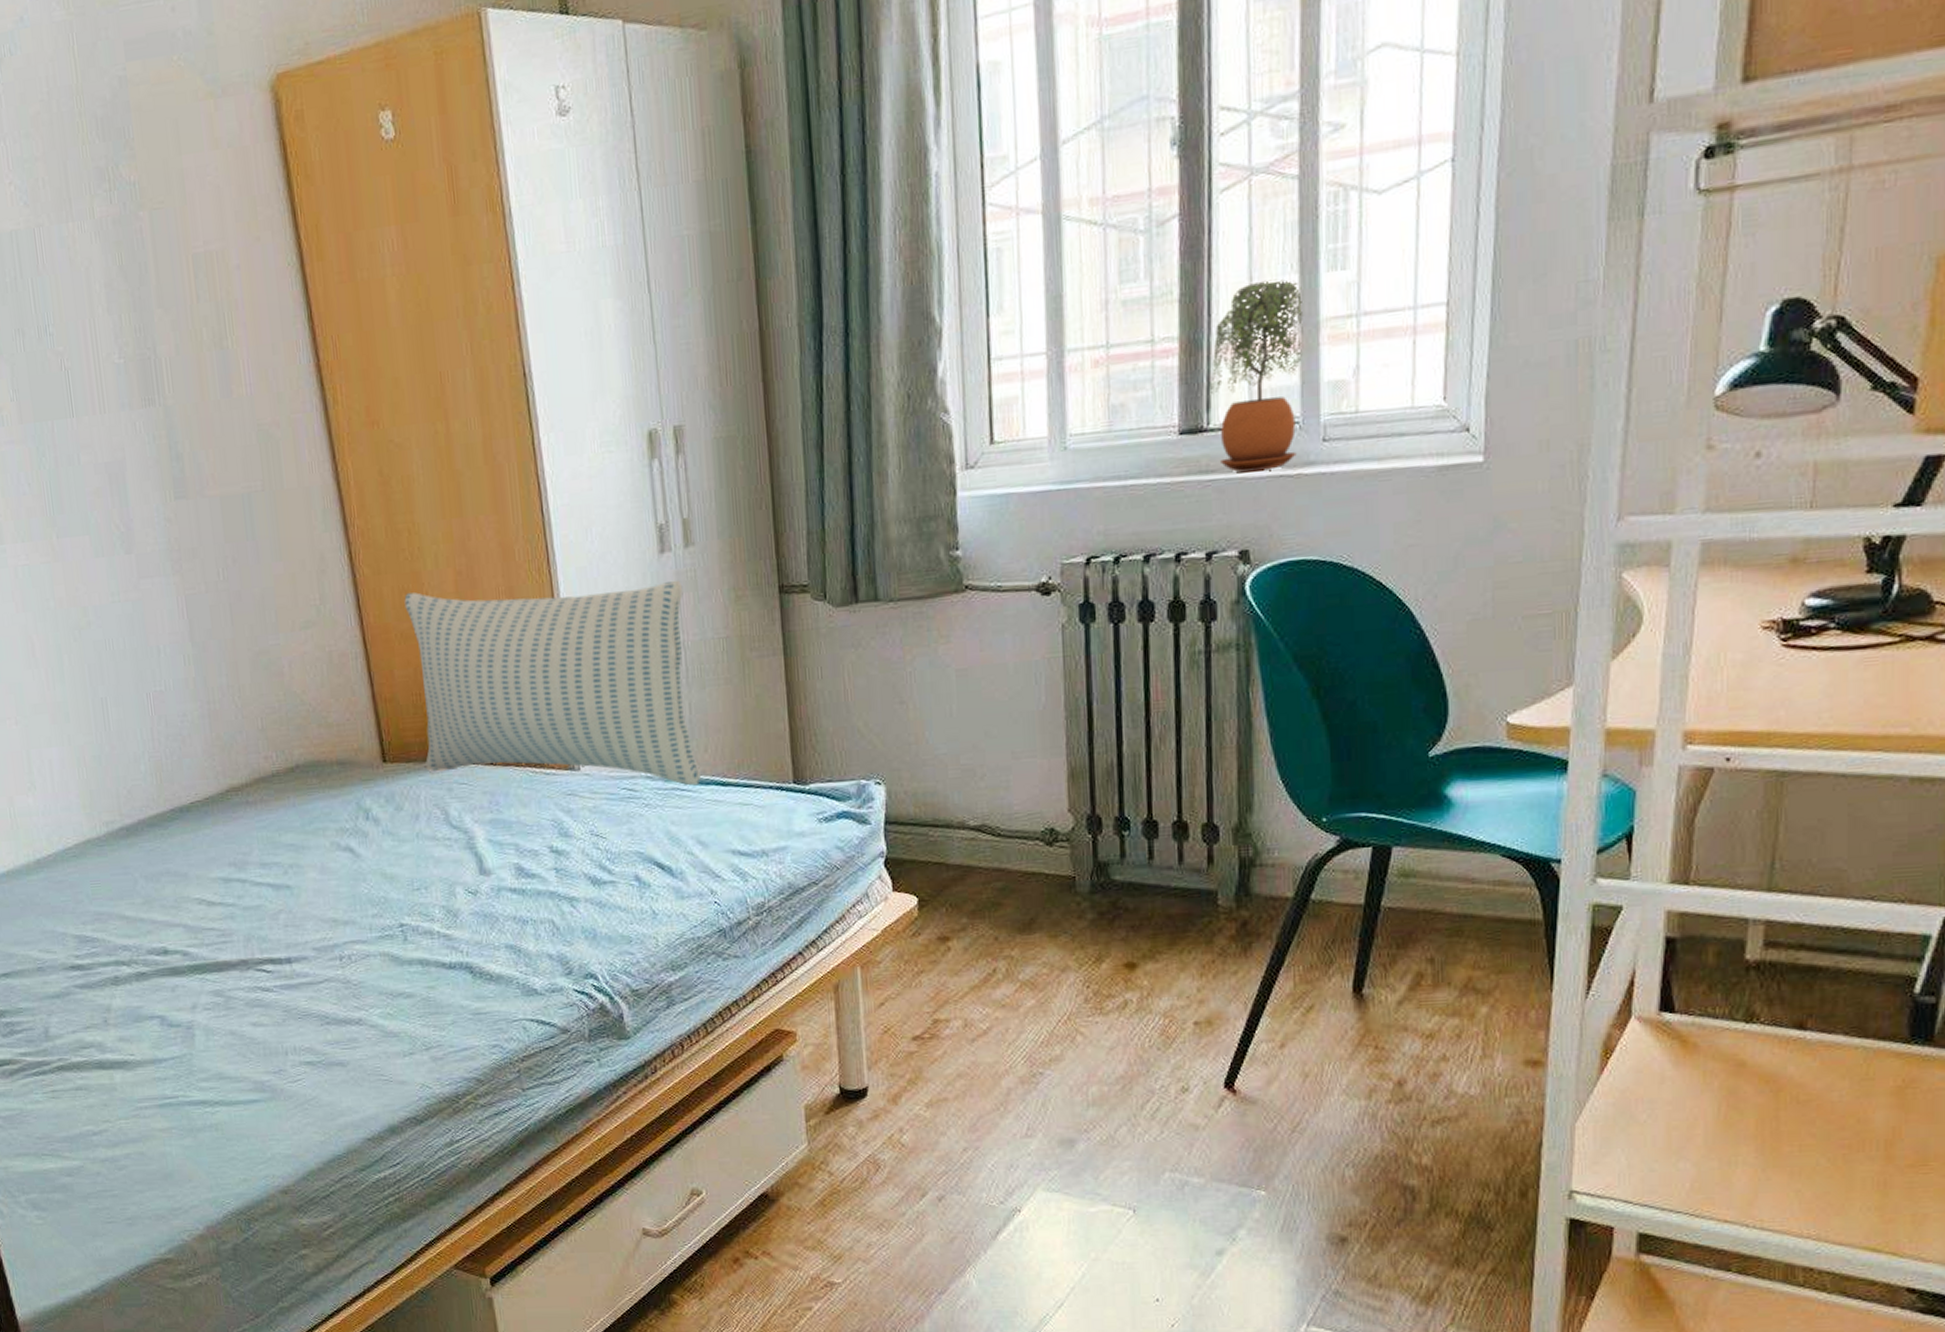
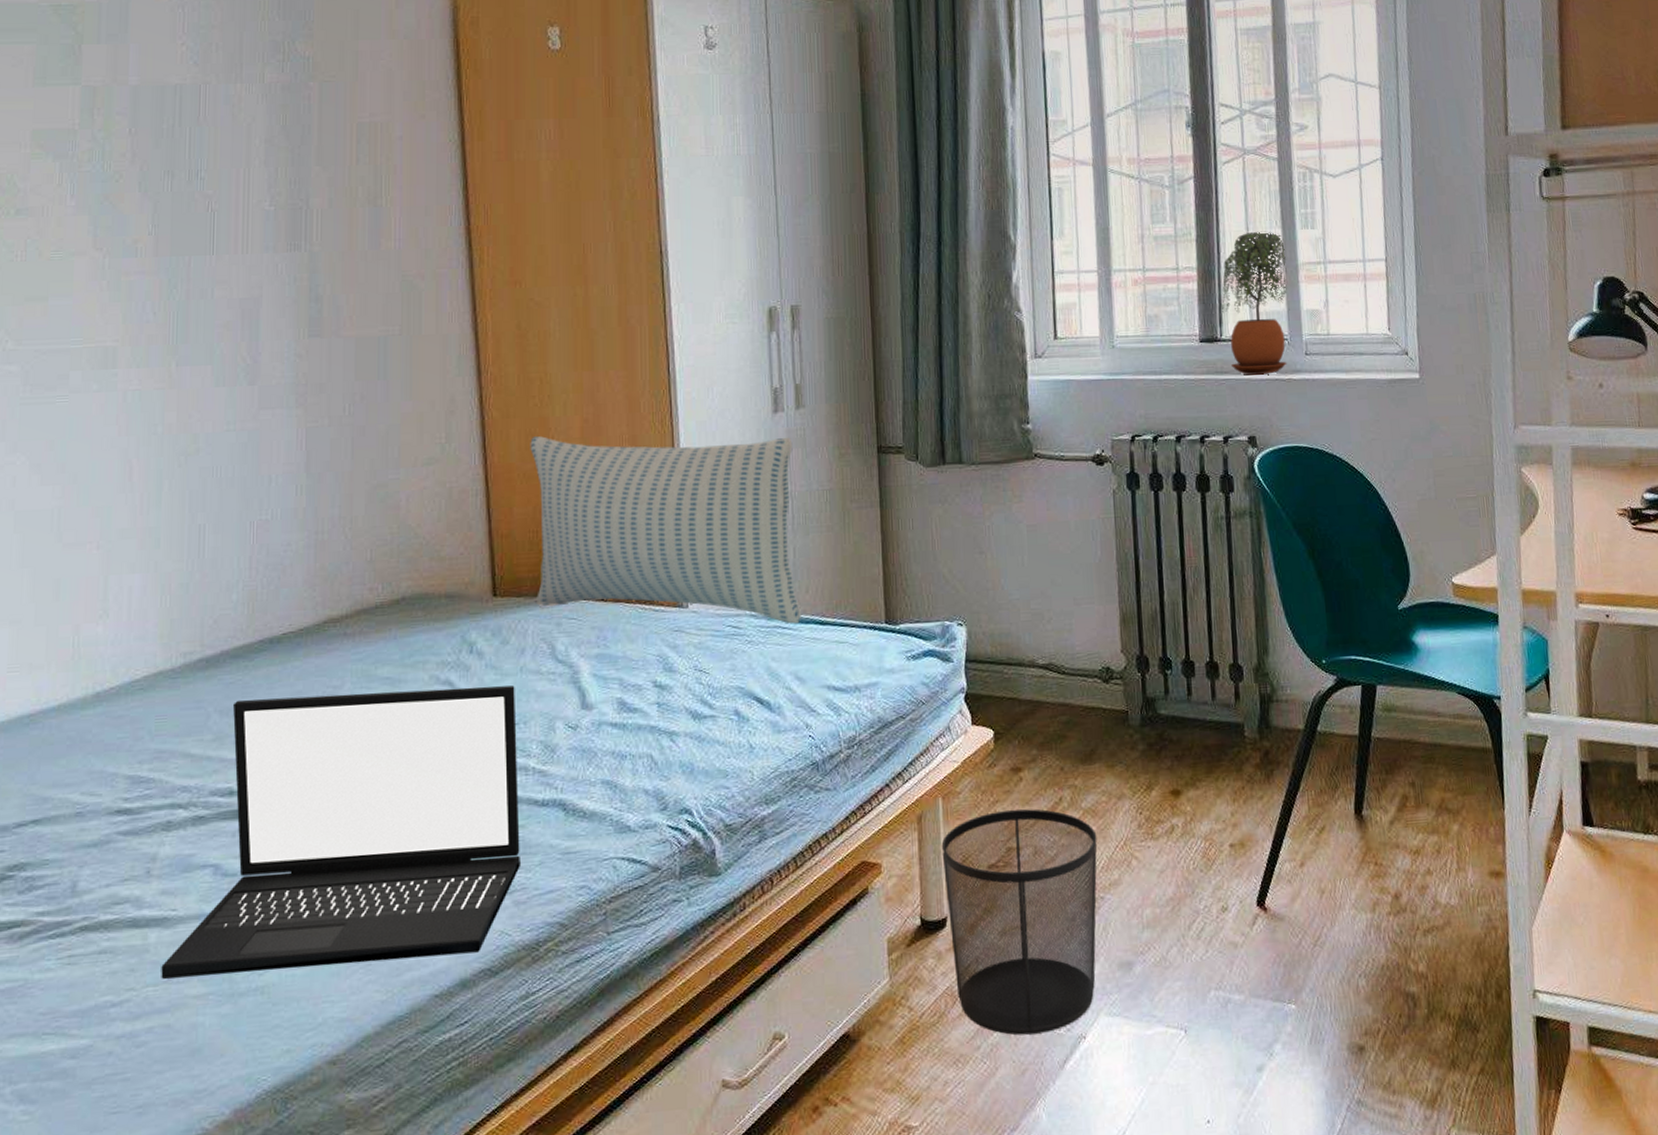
laptop: none [128,851,434,1114] -> present [161,686,520,979]
waste bin: none [860,980,1037,1205] -> present [941,809,1097,1035]

